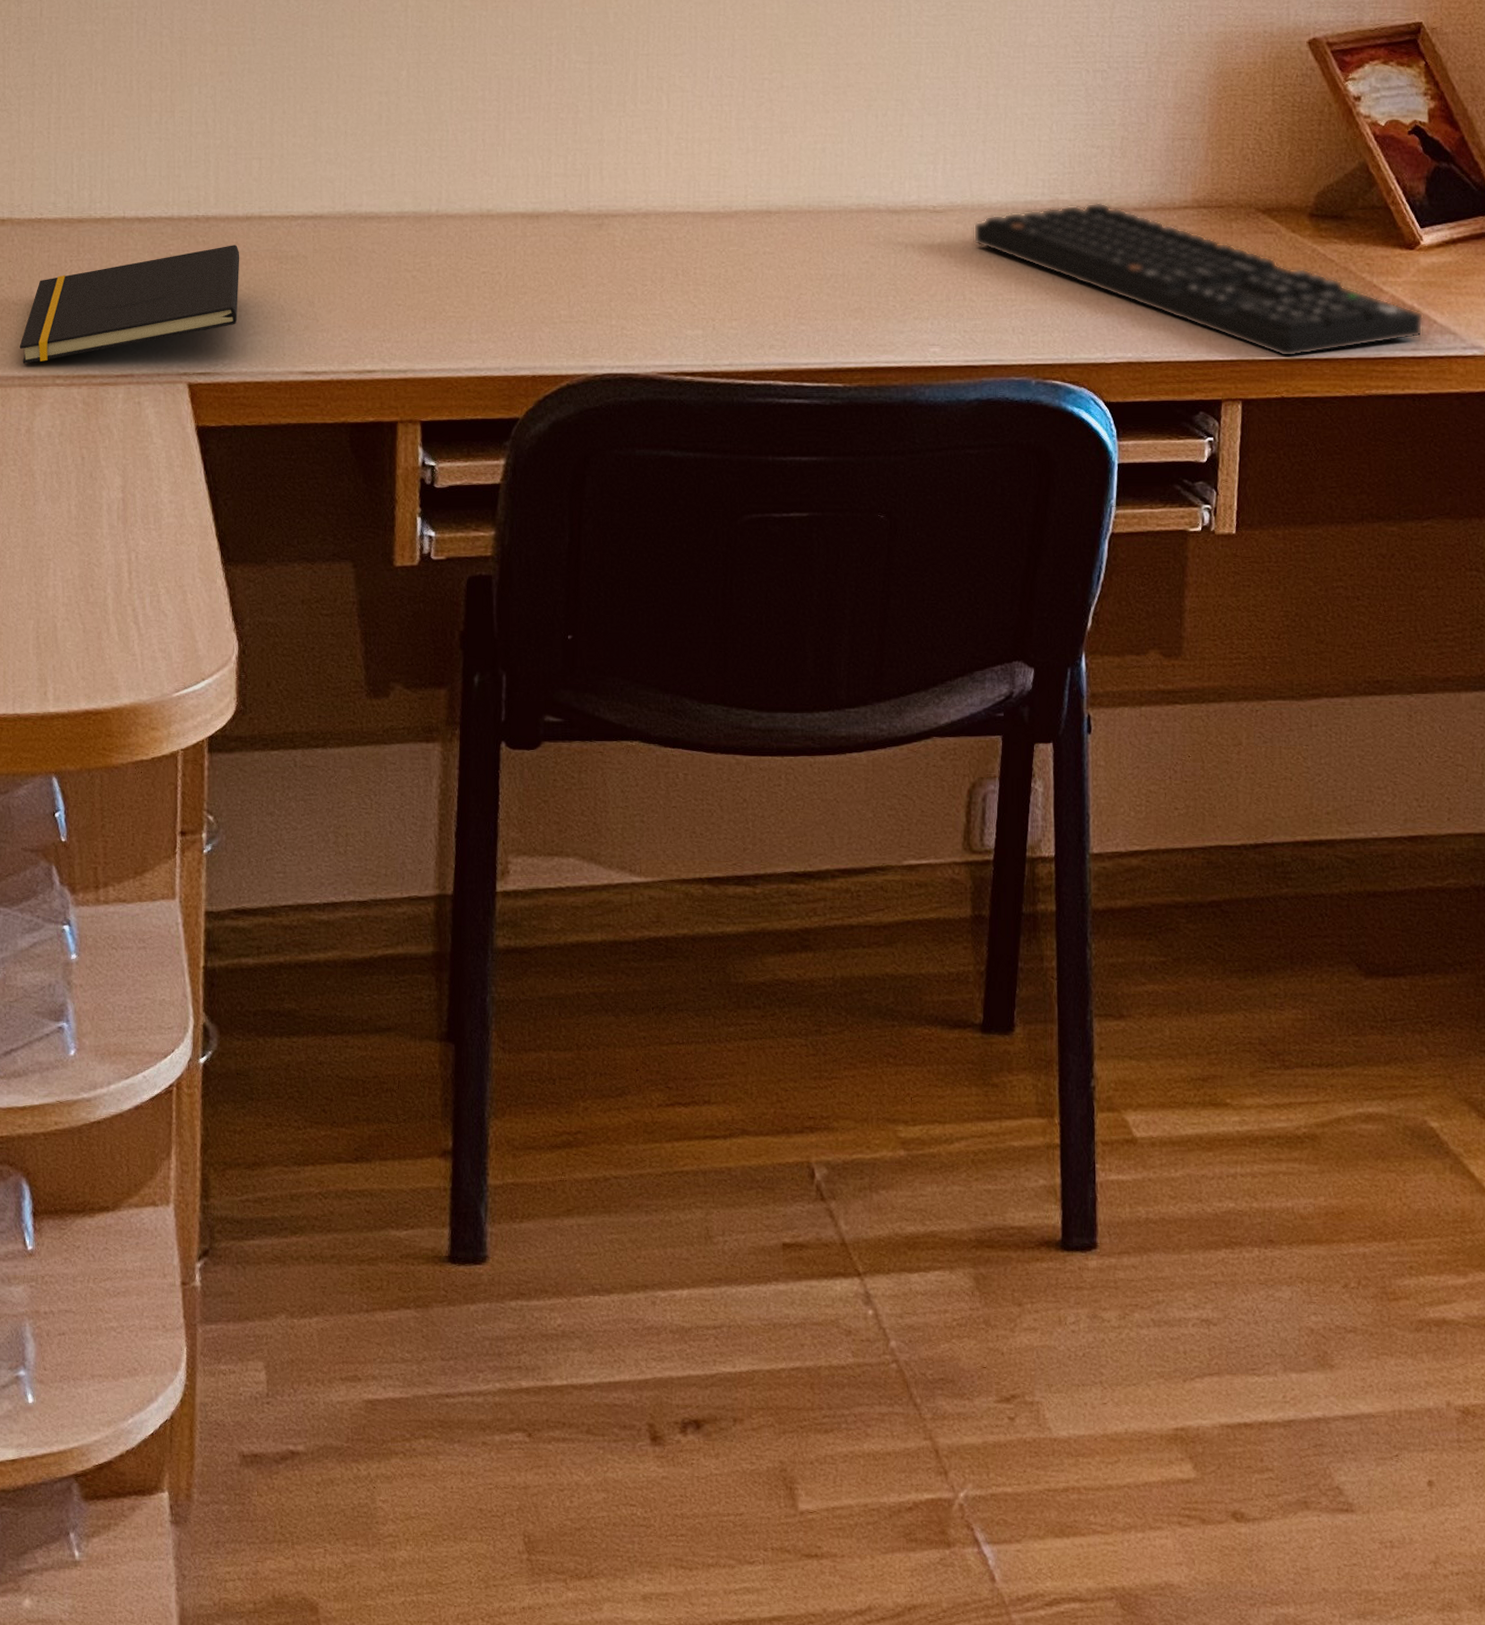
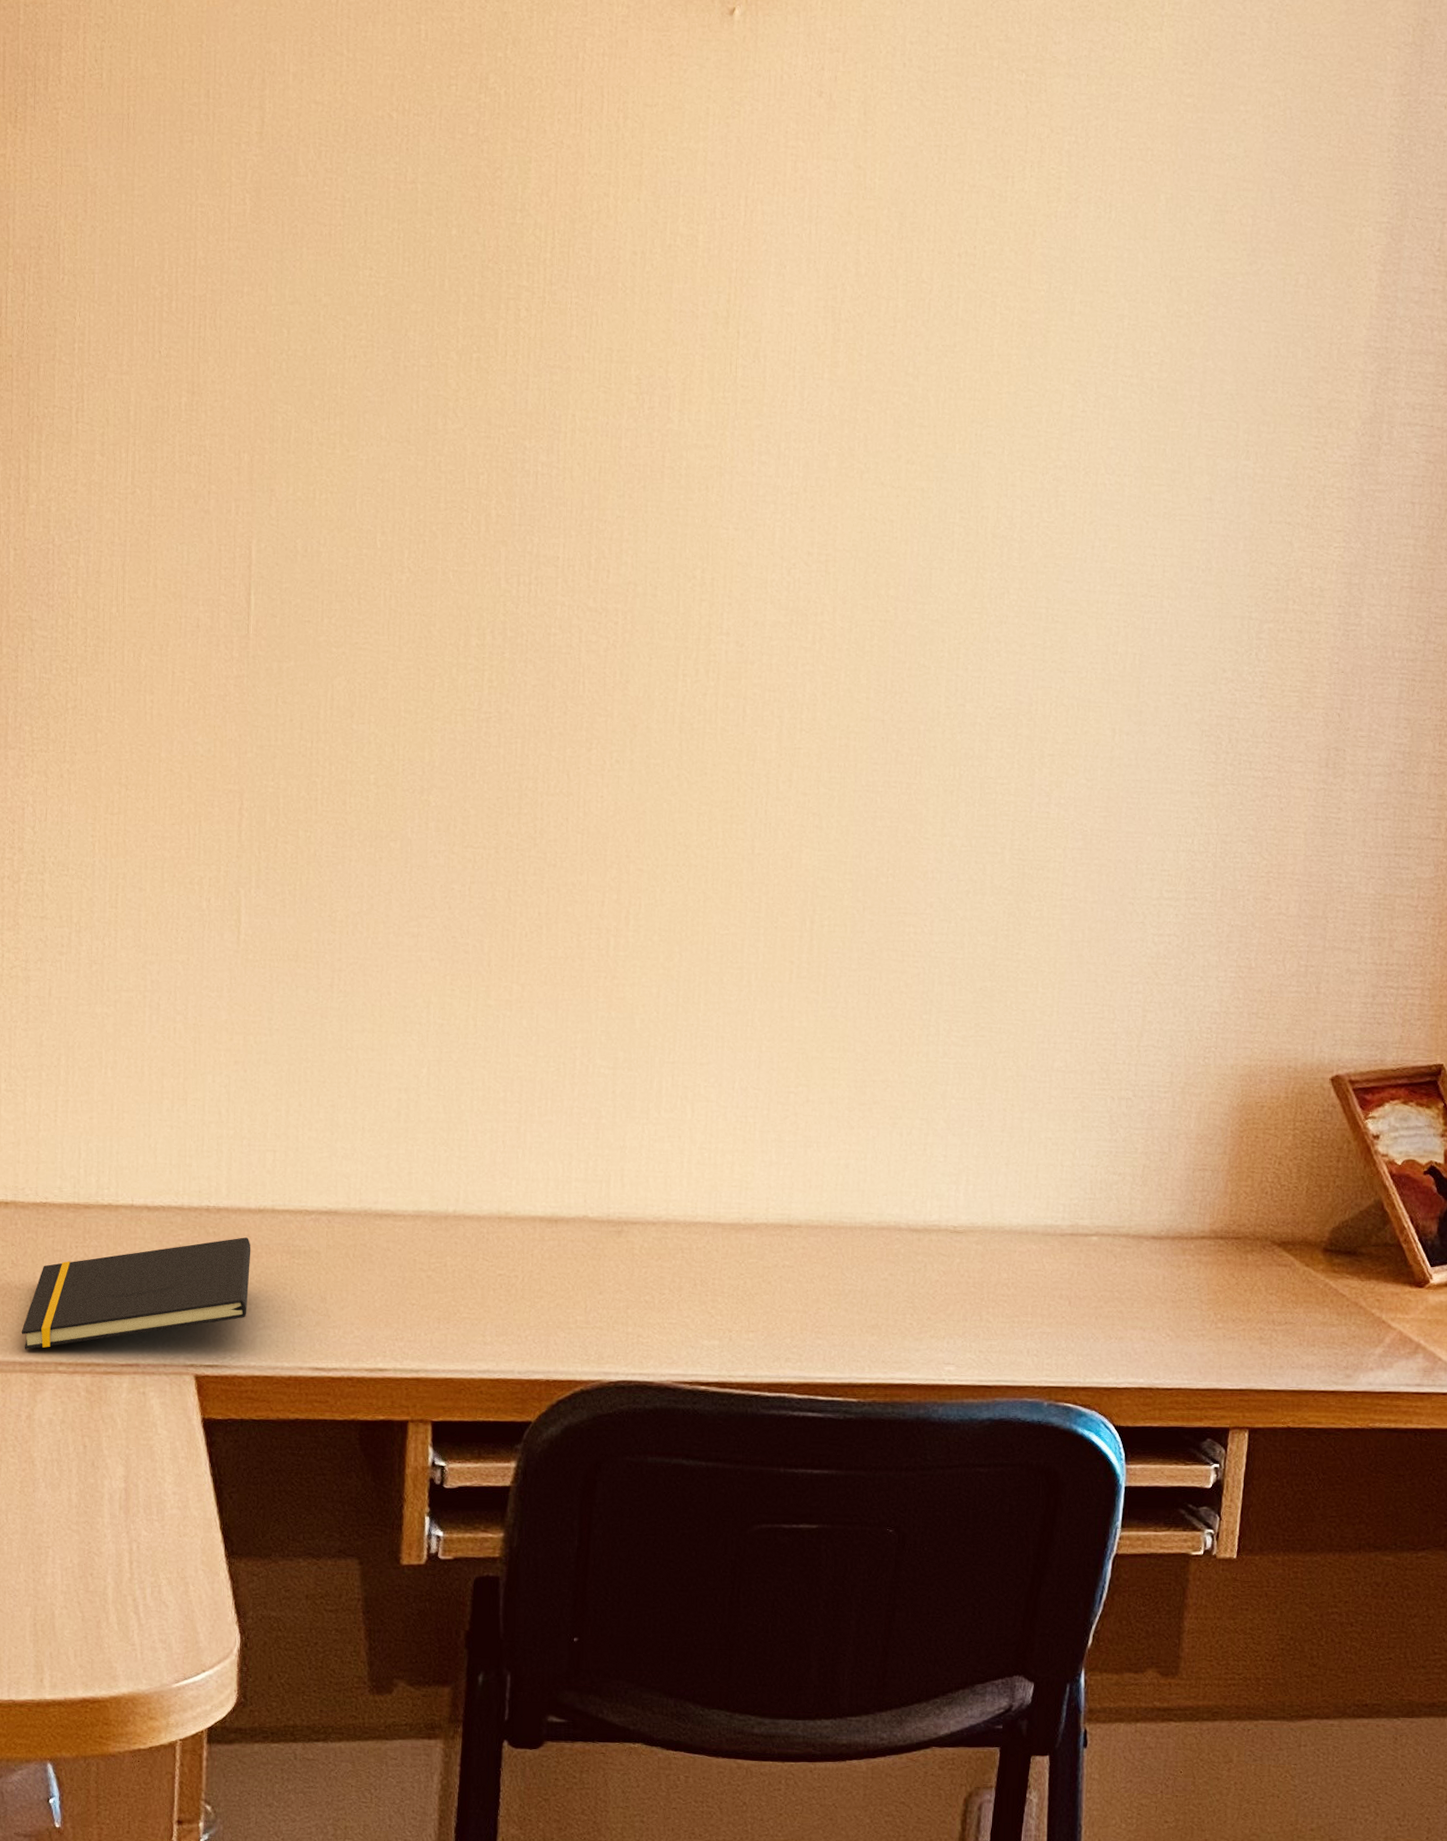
keyboard: present [973,202,1424,357] -> none [992,1228,1429,1389]

